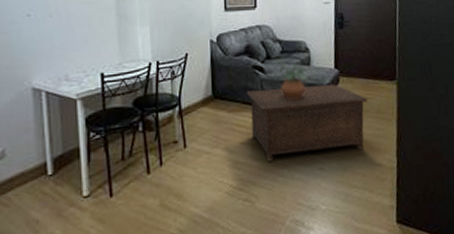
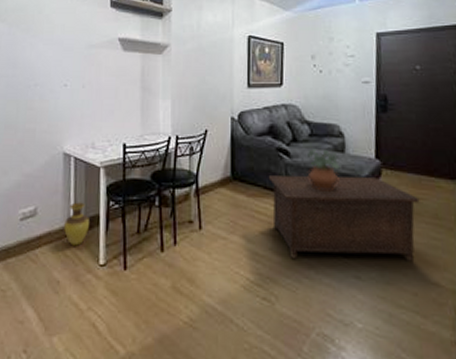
vase: none [40,137,68,183] -> present [64,202,89,246]

